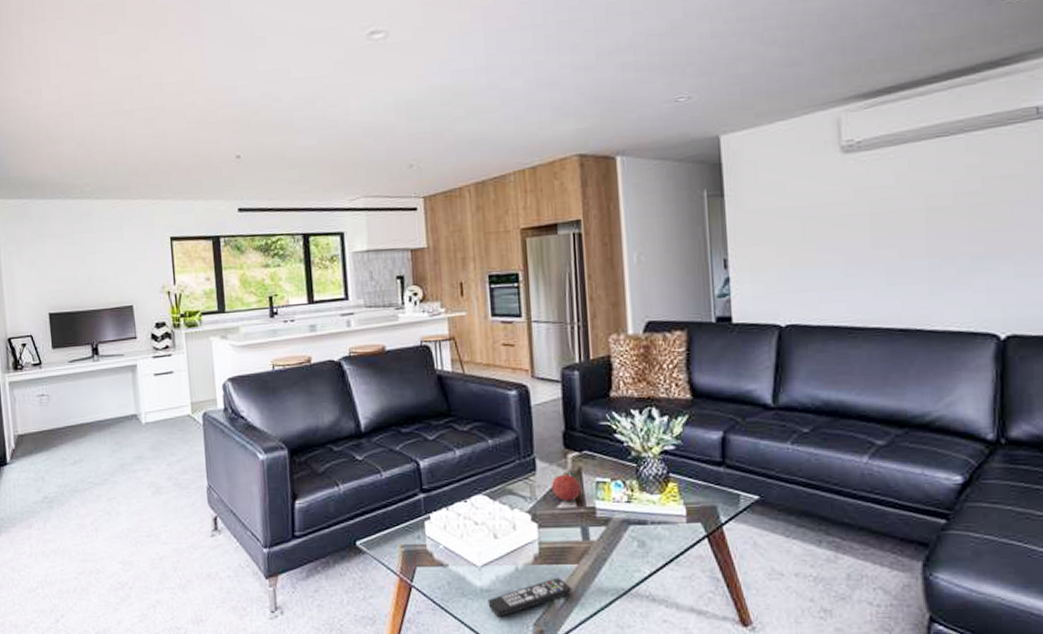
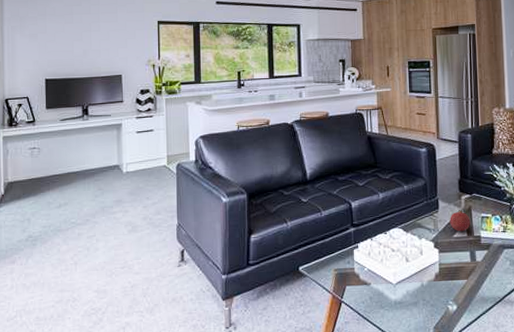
remote control: present [488,578,572,618] -> none [400,290,463,324]

